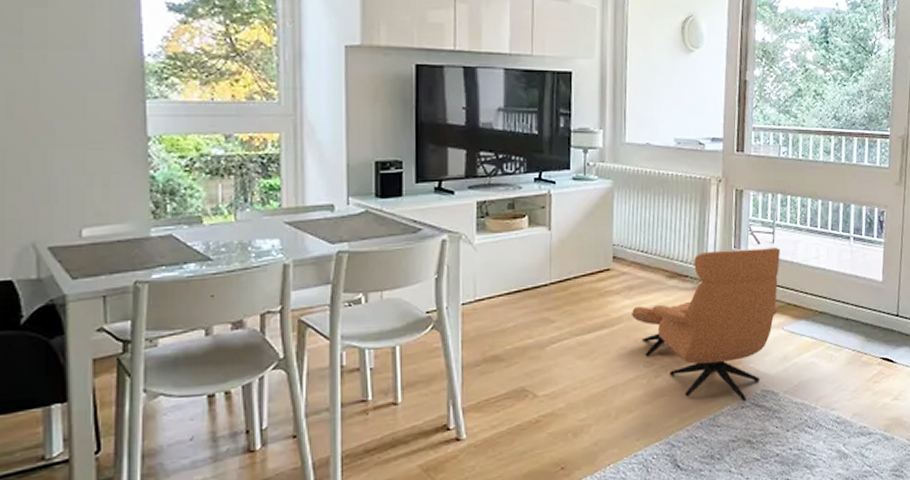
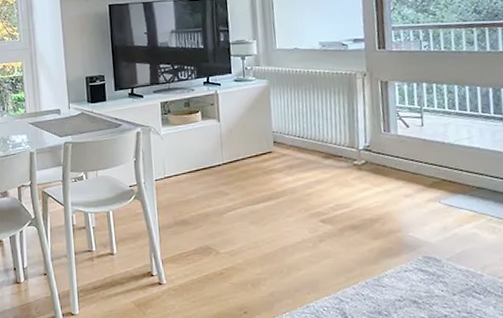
armchair: present [632,248,780,402] -> none [294,130,433,266]

